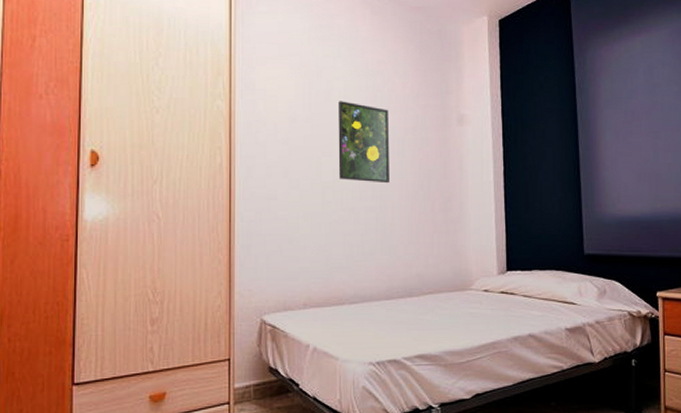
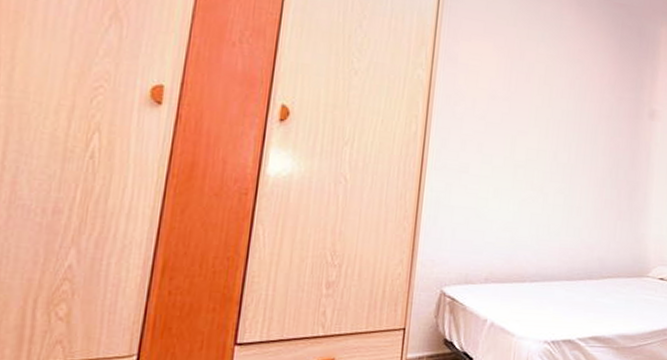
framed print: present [338,101,390,184] -> none [532,83,585,168]

